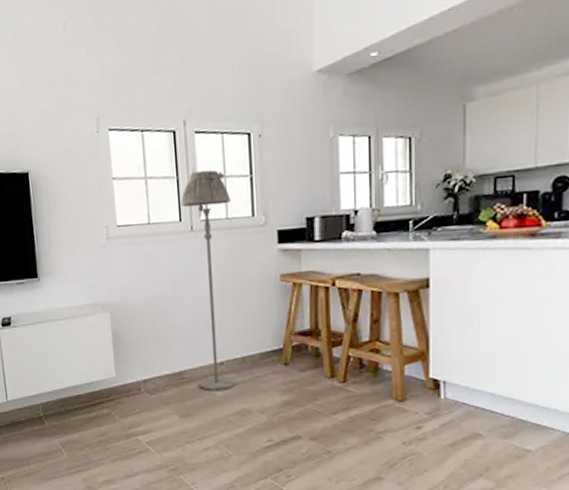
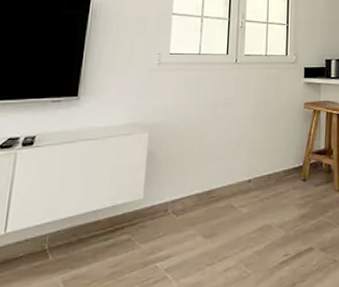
floor lamp: present [180,170,235,392] -> none [226,16,270,209]

